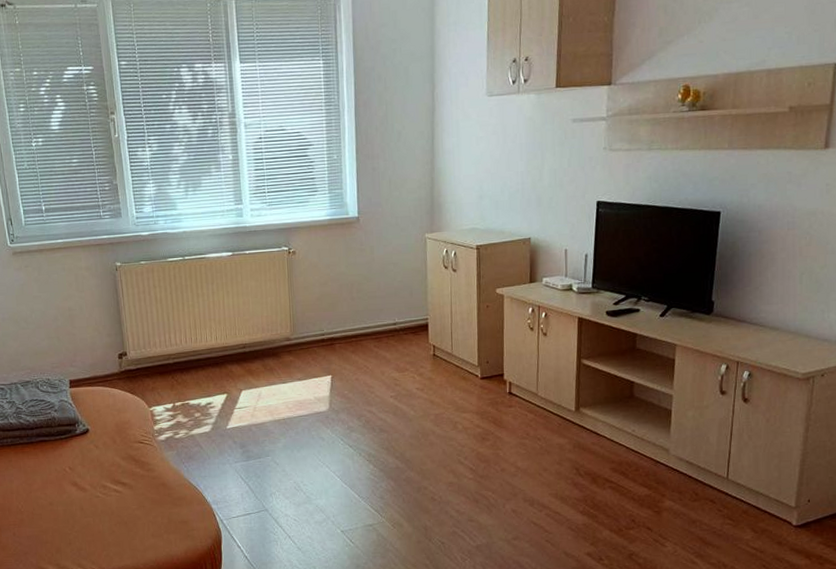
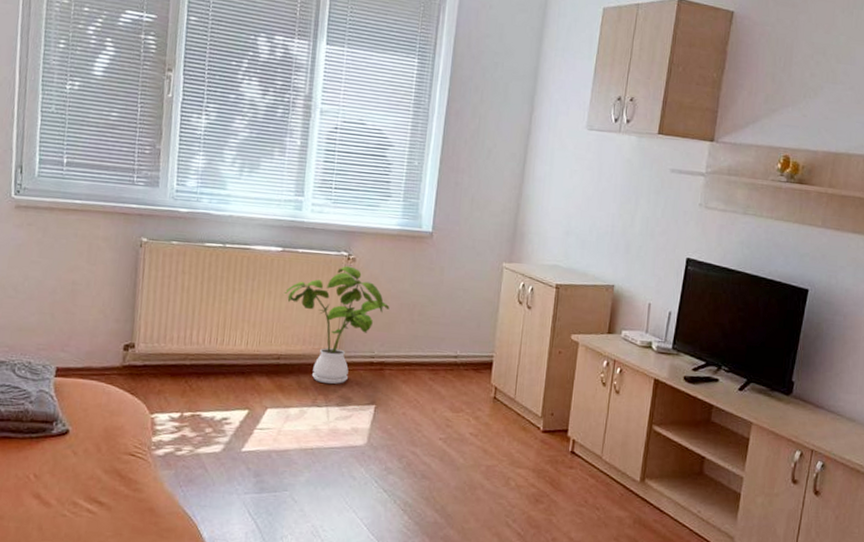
house plant: none [239,259,331,363] -> present [284,266,390,384]

